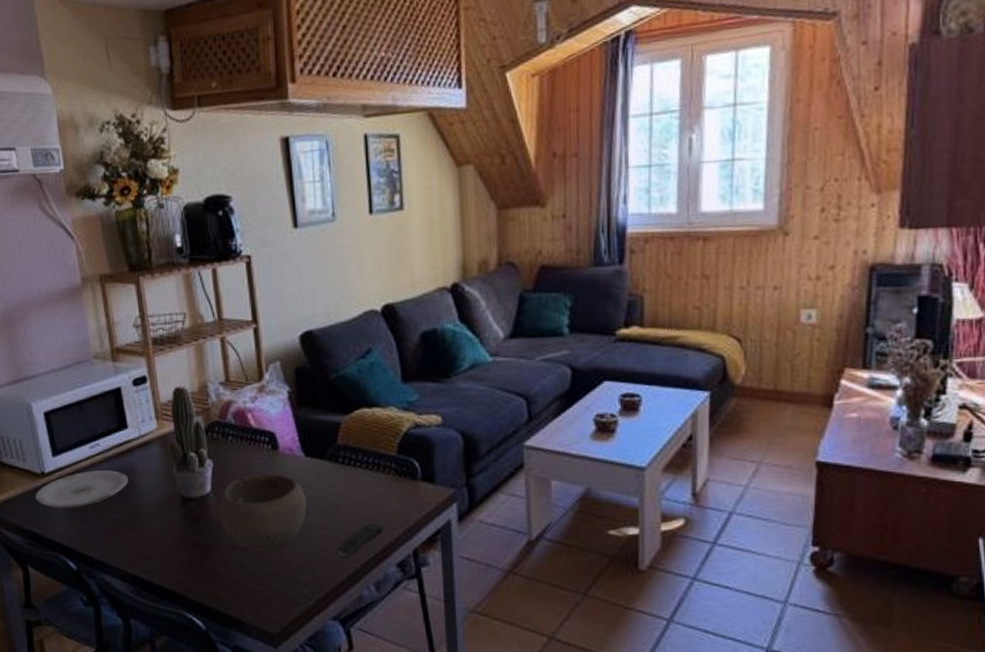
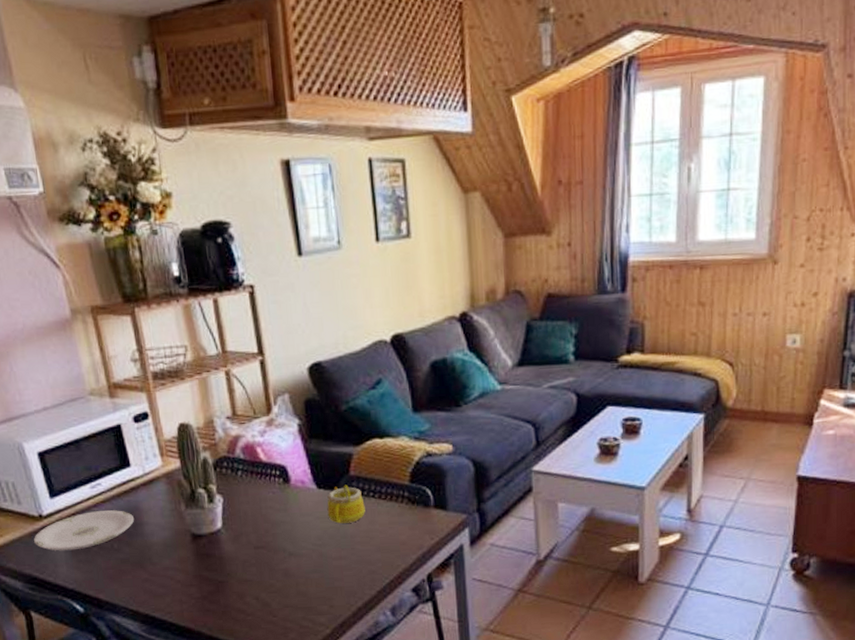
bowl: present [219,473,307,550] -> none [231,506,321,583]
mug: none [314,453,352,493] -> present [327,484,365,524]
remote control: present [338,523,384,557] -> none [353,551,398,586]

